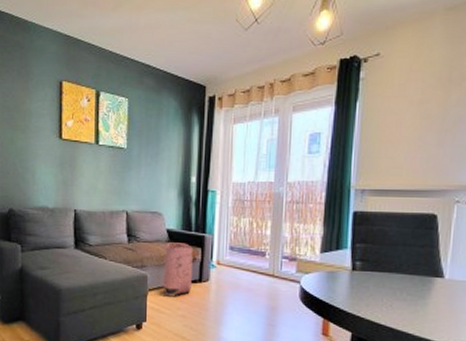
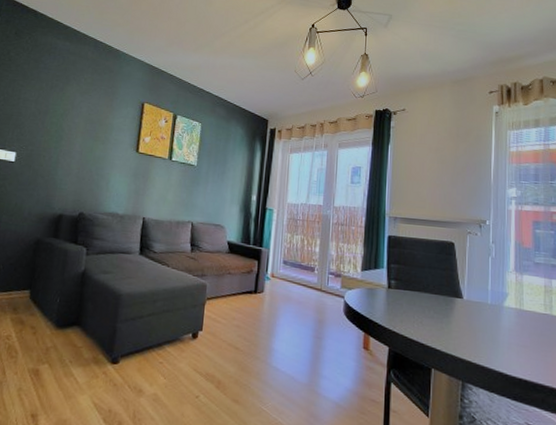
bag: present [162,242,193,297] -> none [220,254,250,307]

